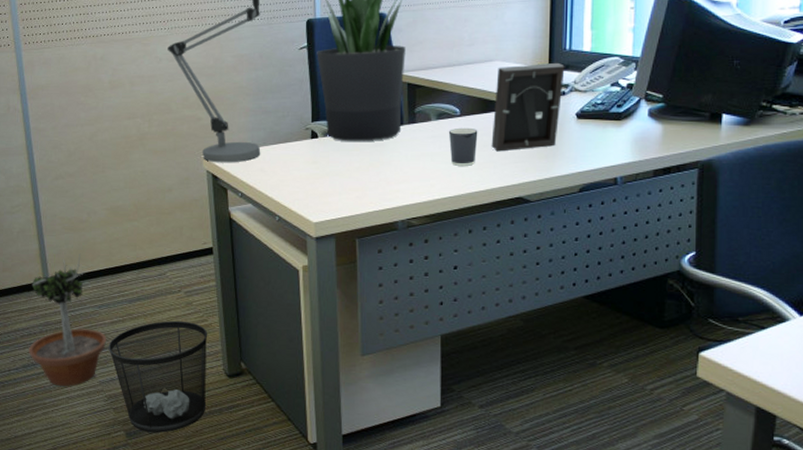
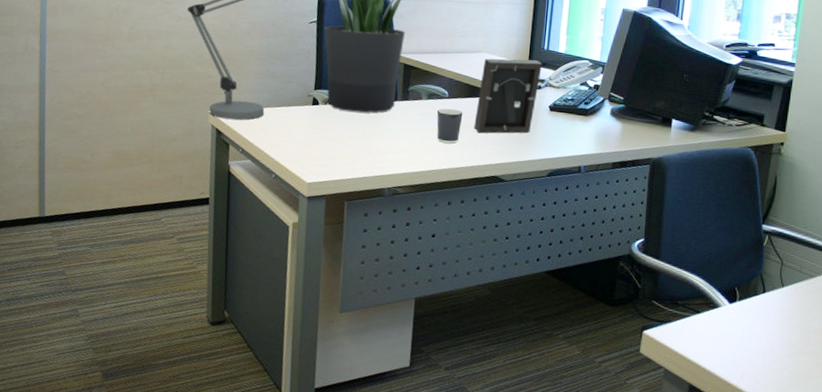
potted tree: present [29,253,107,386] -> none [14,193,96,323]
waste bin: present [108,320,208,433] -> none [95,265,196,376]

